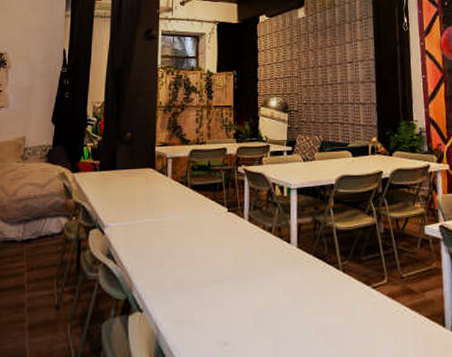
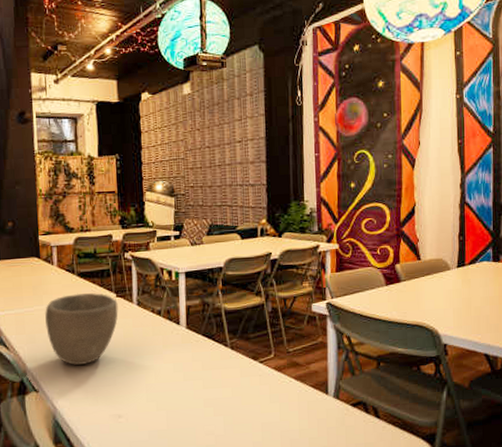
bowl: none [156,206,229,283] -> present [45,293,118,365]

